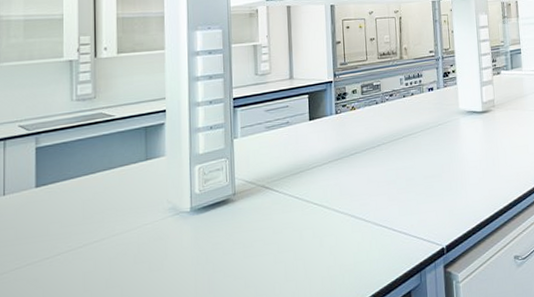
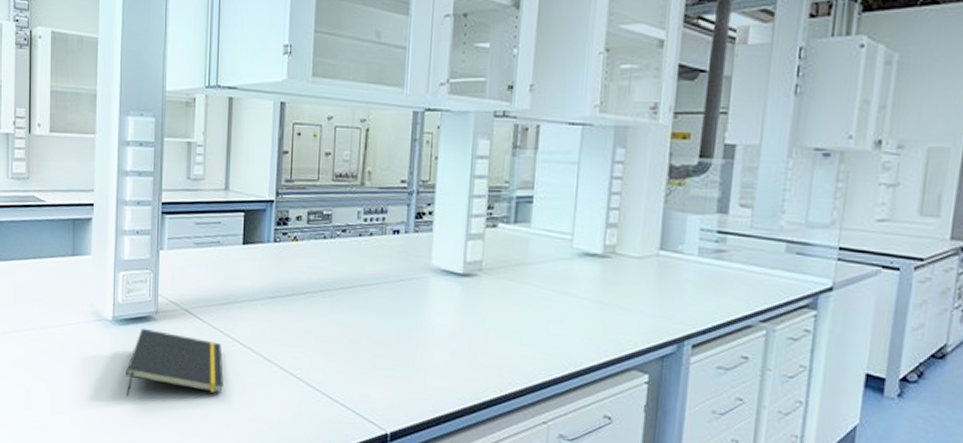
notepad: none [207,207,302,279] -> present [126,327,224,397]

